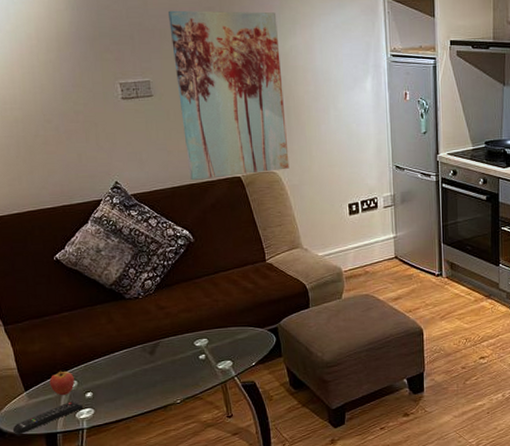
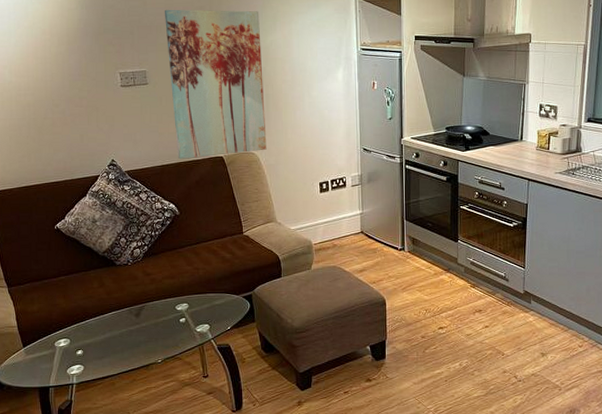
remote control: present [12,401,83,435] -> none [10,358,73,388]
fruit: present [49,369,75,396] -> none [45,328,67,353]

